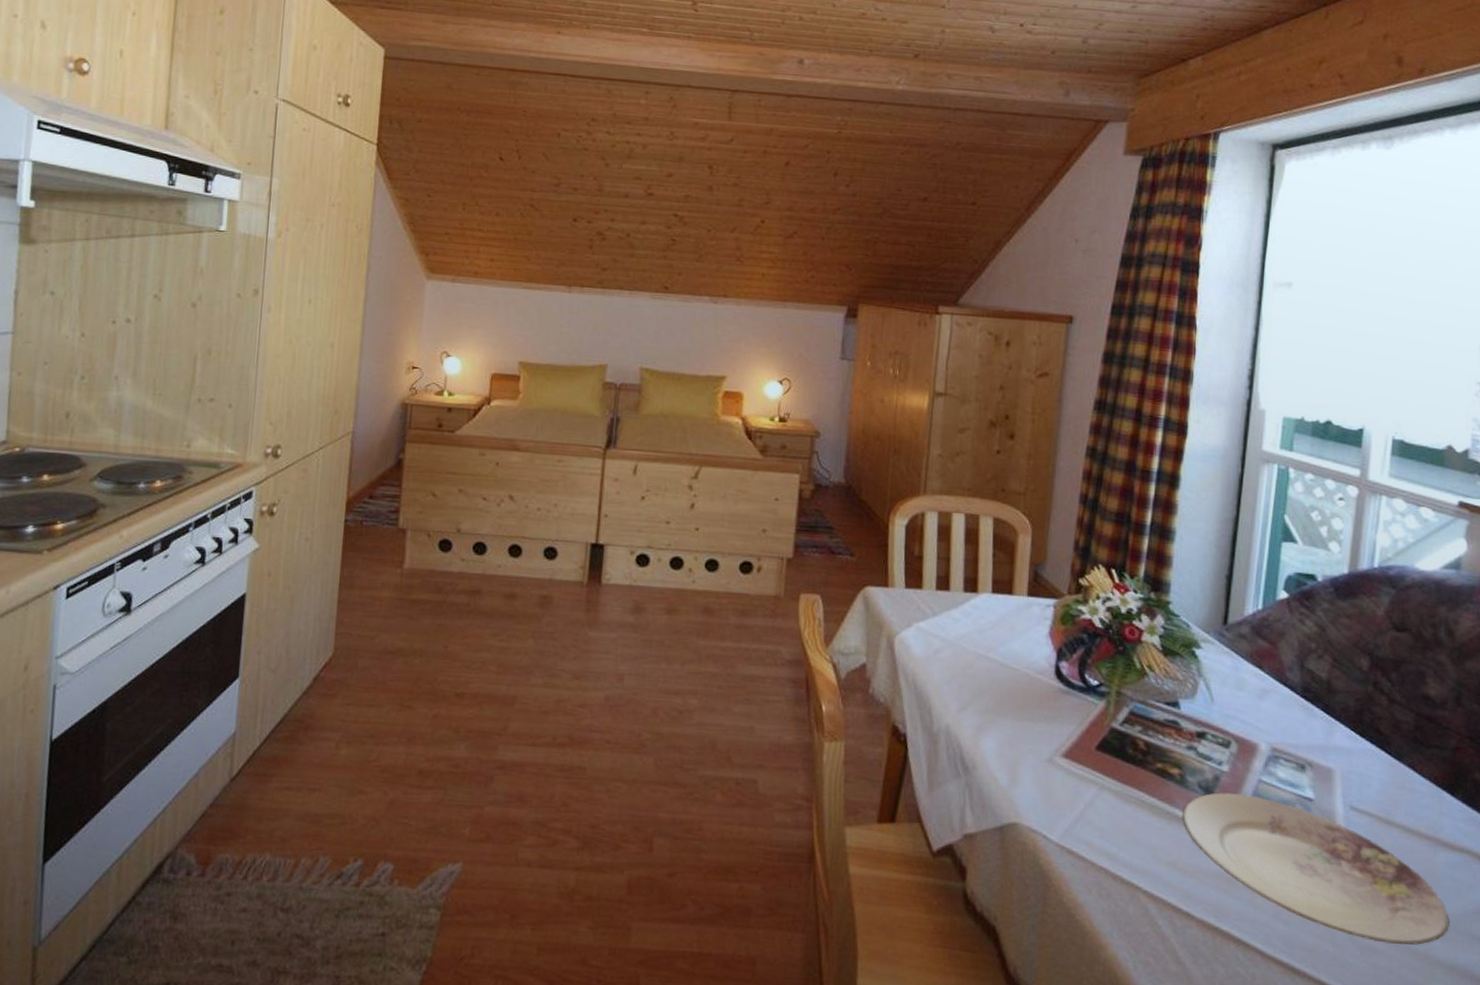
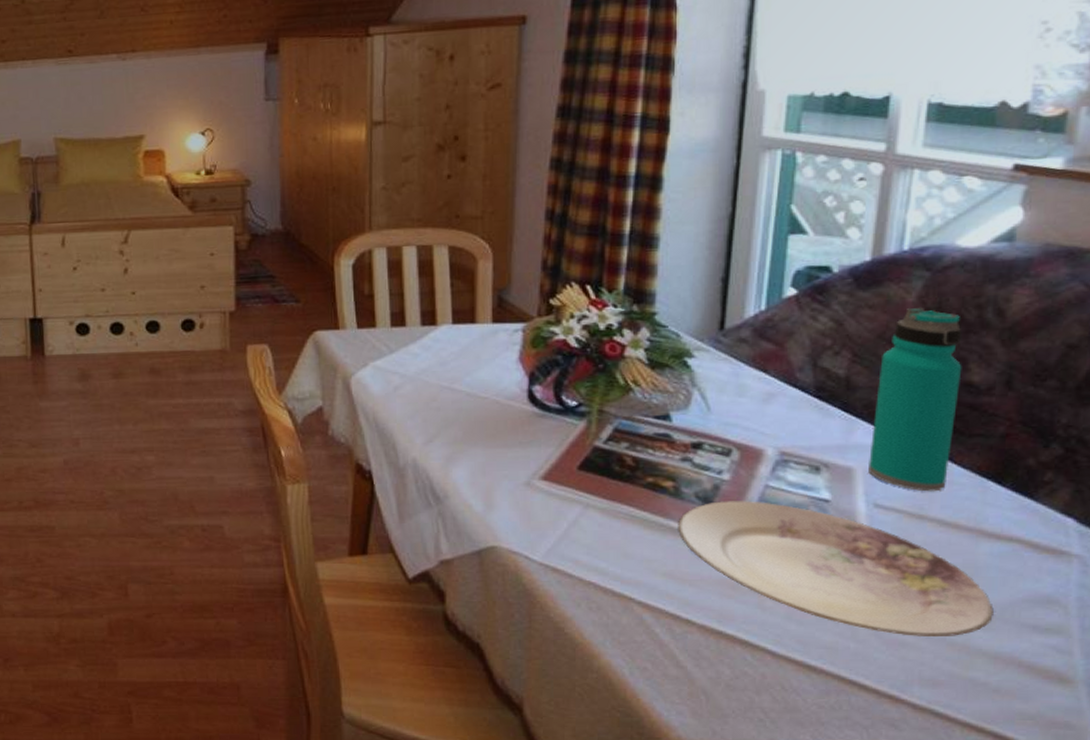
water bottle: none [1346,621,1421,798] -> present [868,308,962,492]

